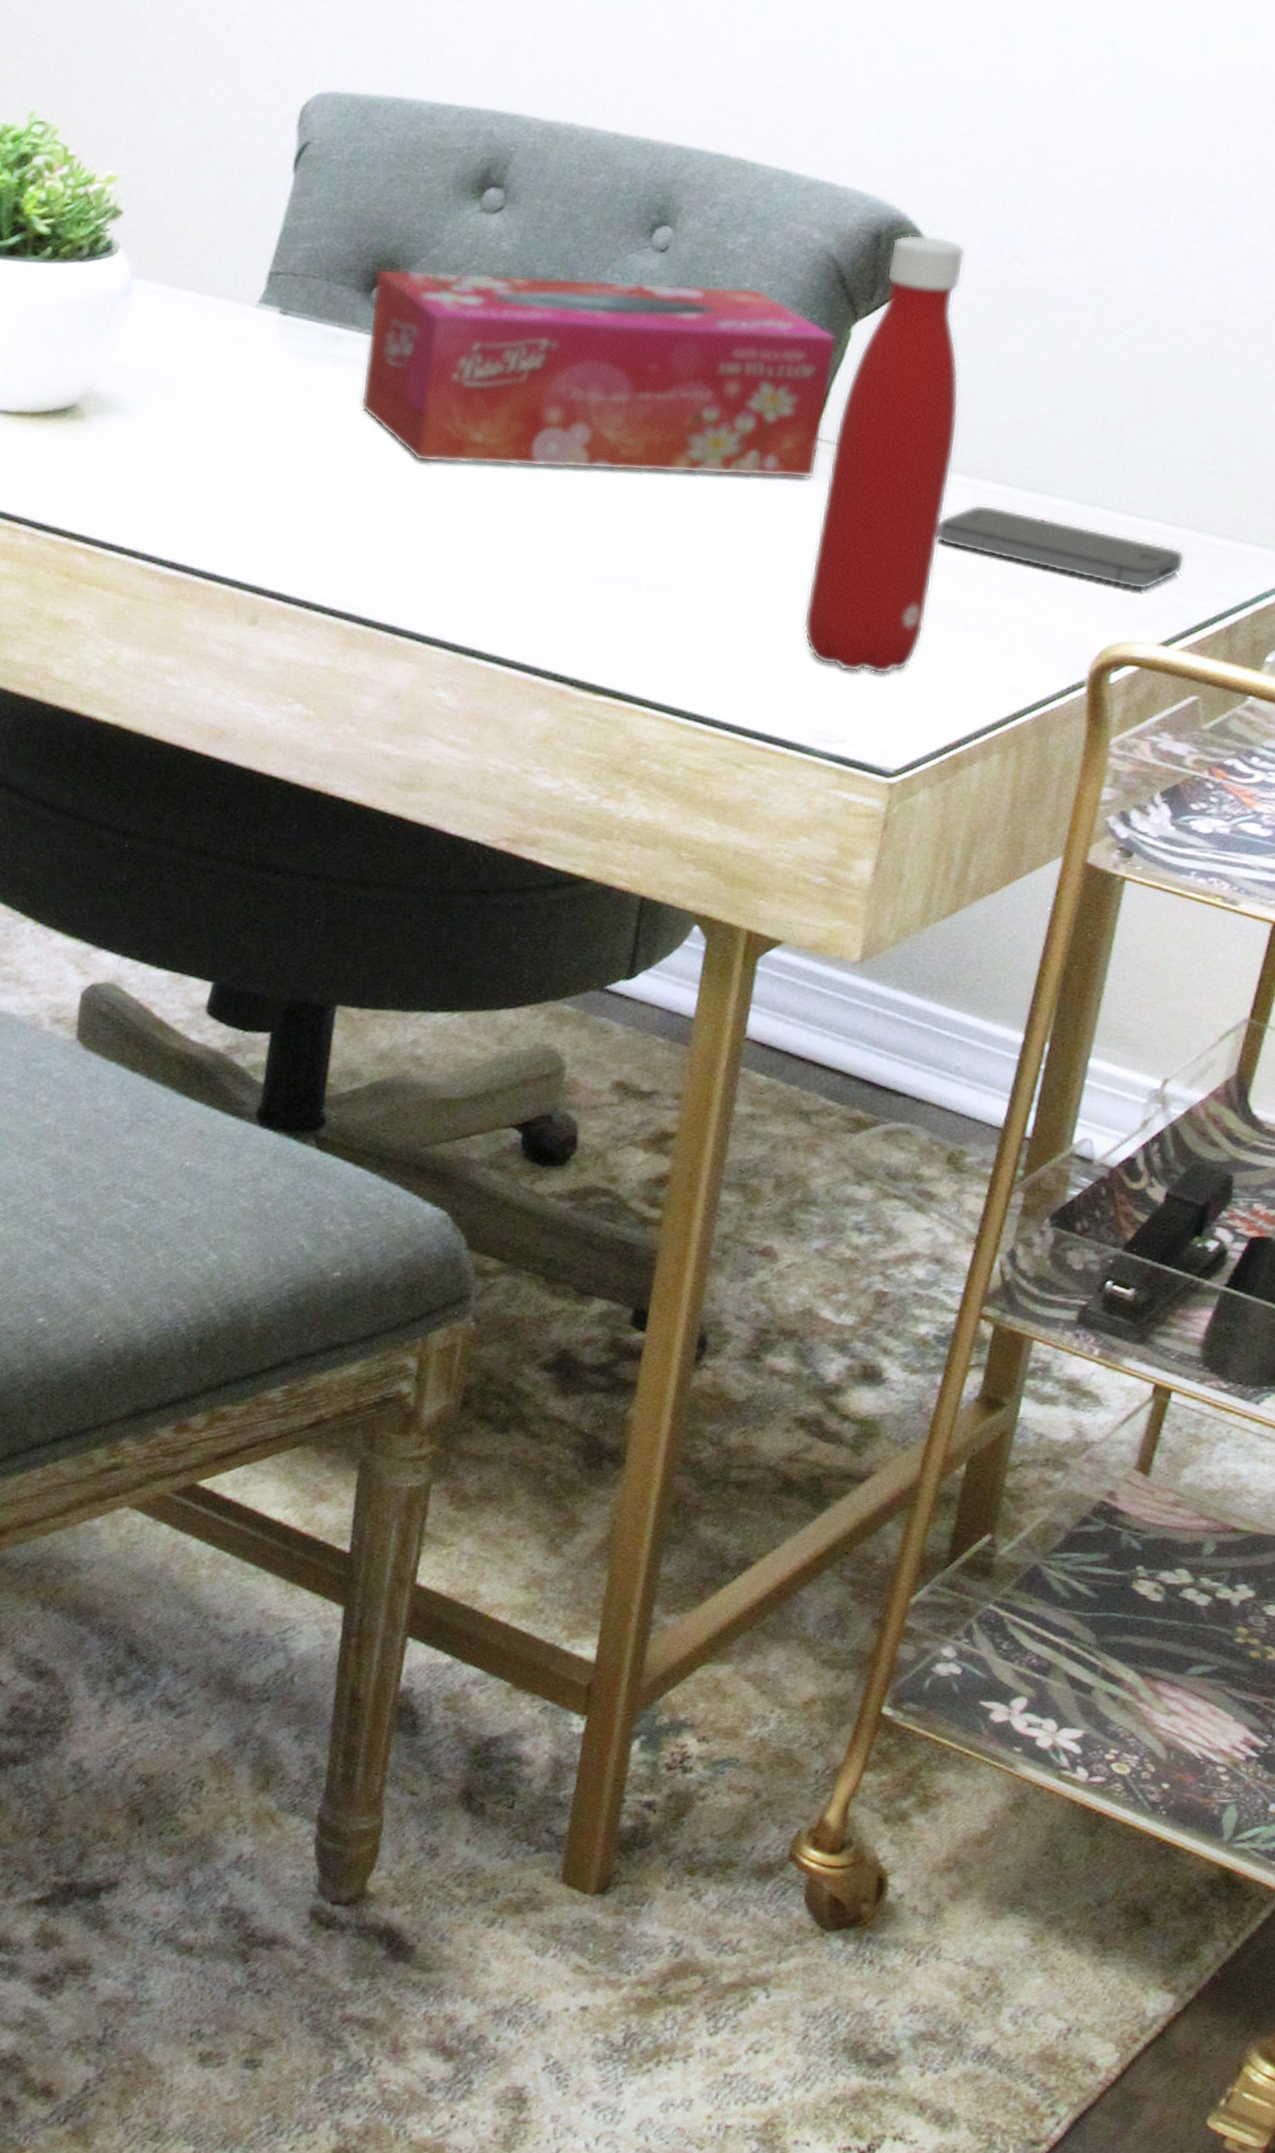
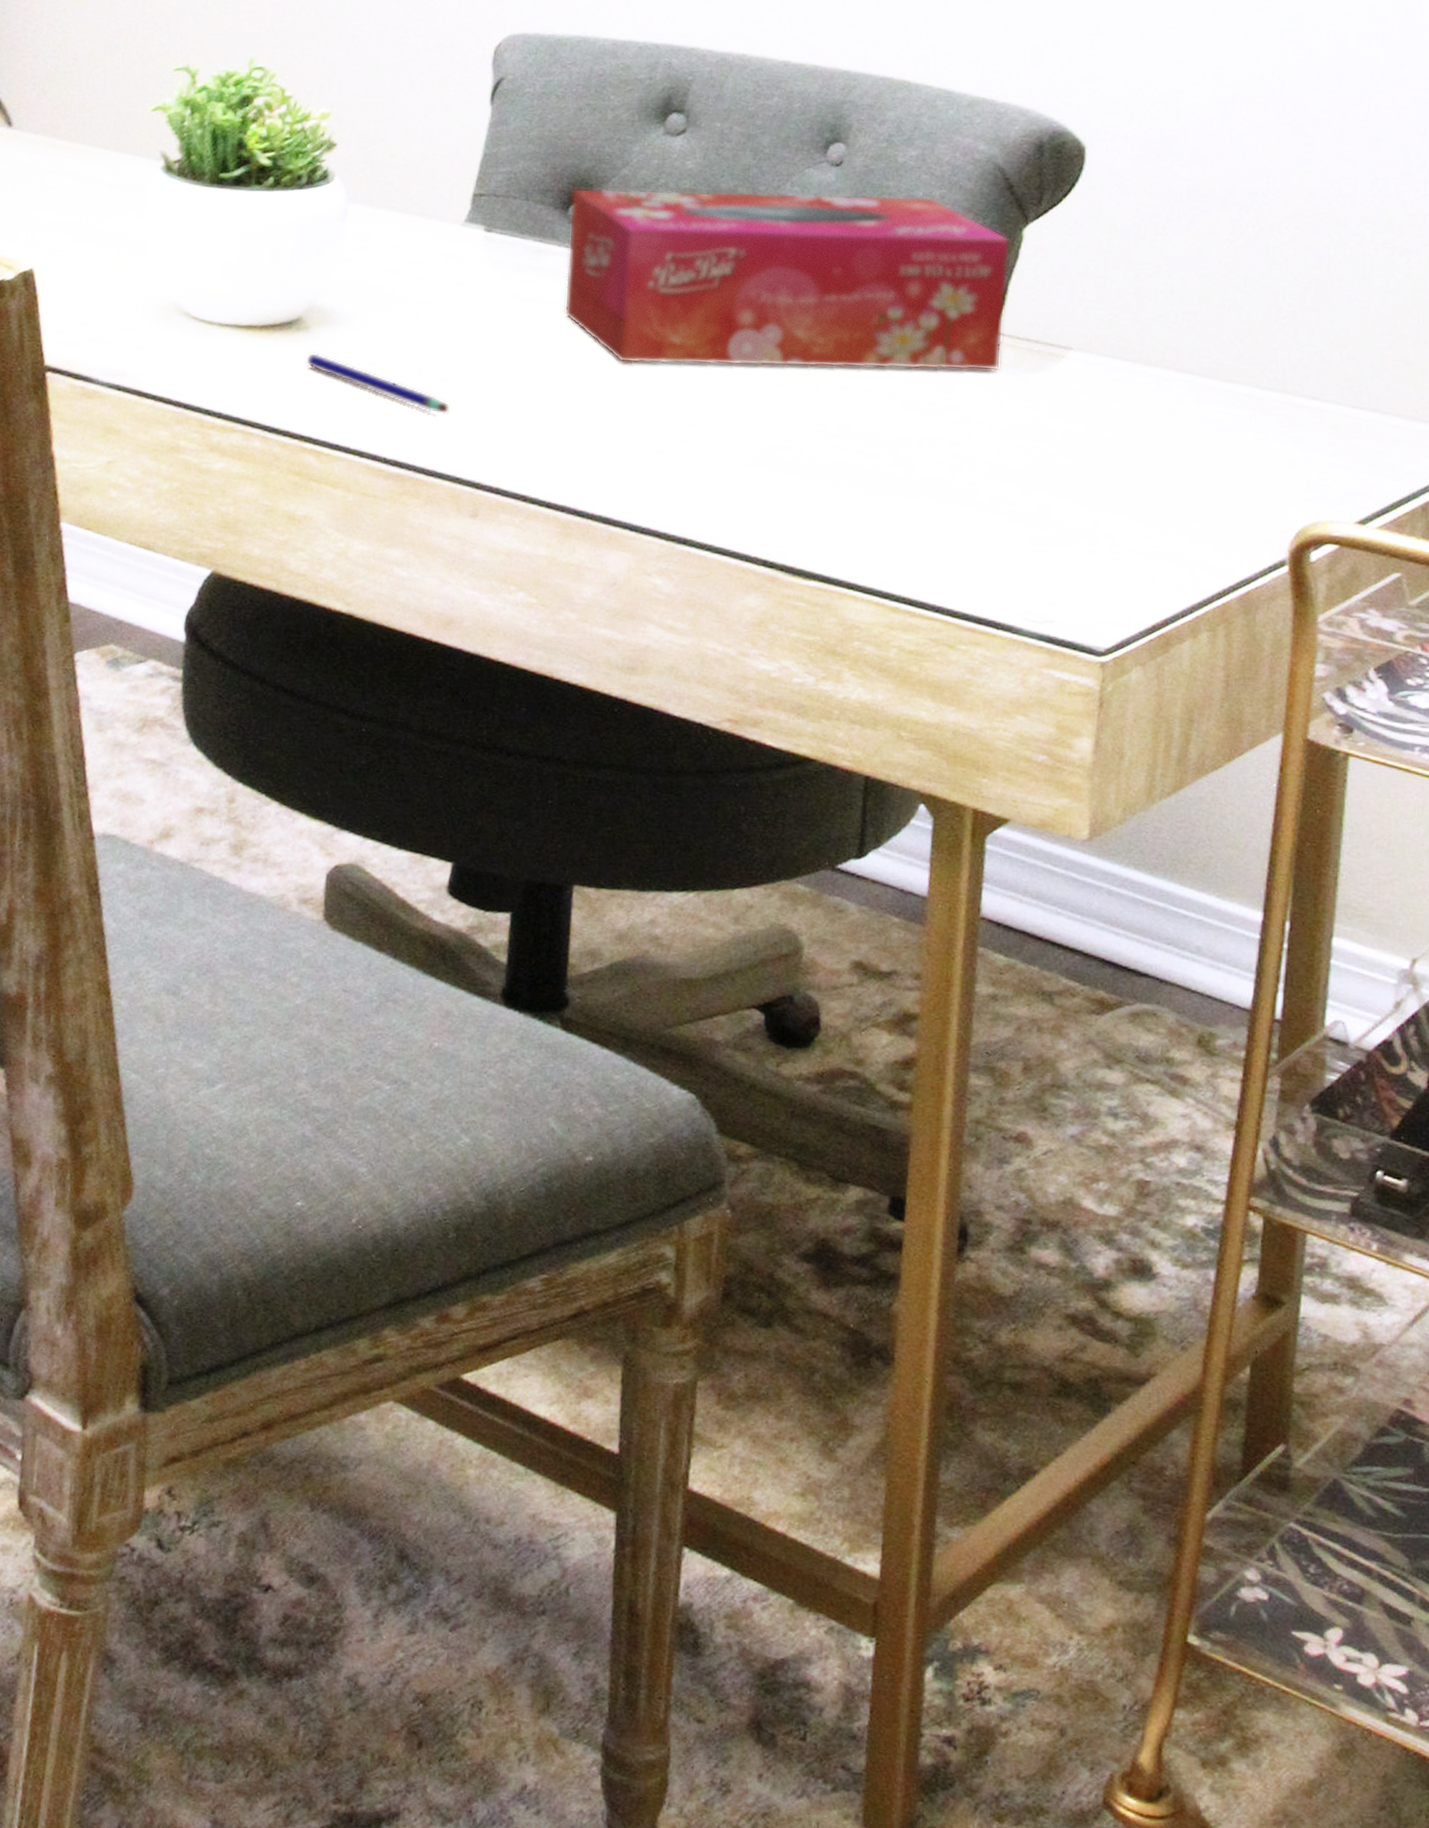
pen: none [80,443,234,514] -> present [306,352,450,415]
bottle: present [803,234,966,675] -> none [1002,143,1135,557]
smartphone: present [937,504,1185,591] -> none [1125,392,1372,471]

